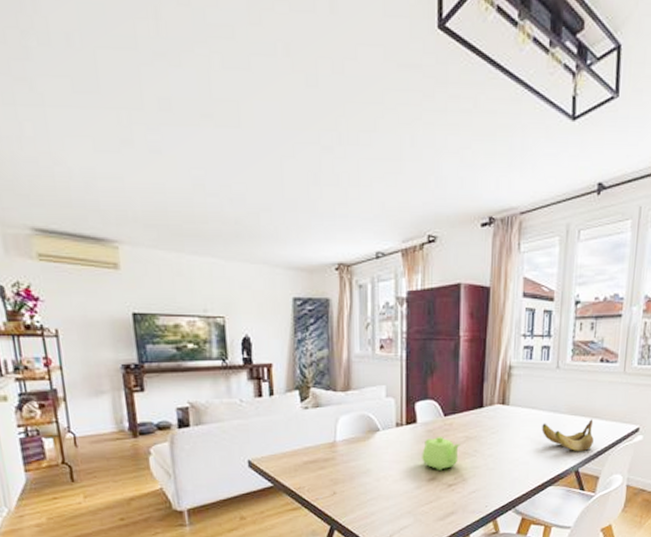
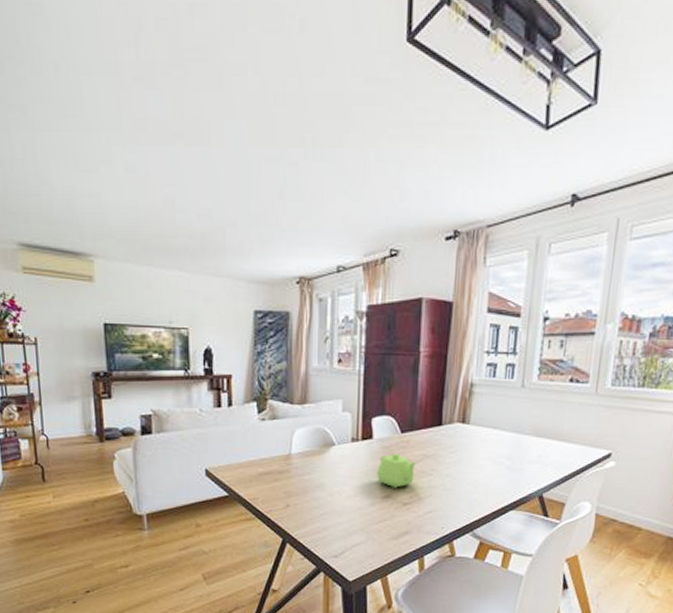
banana: present [542,419,594,451] -> none [503,442,561,475]

